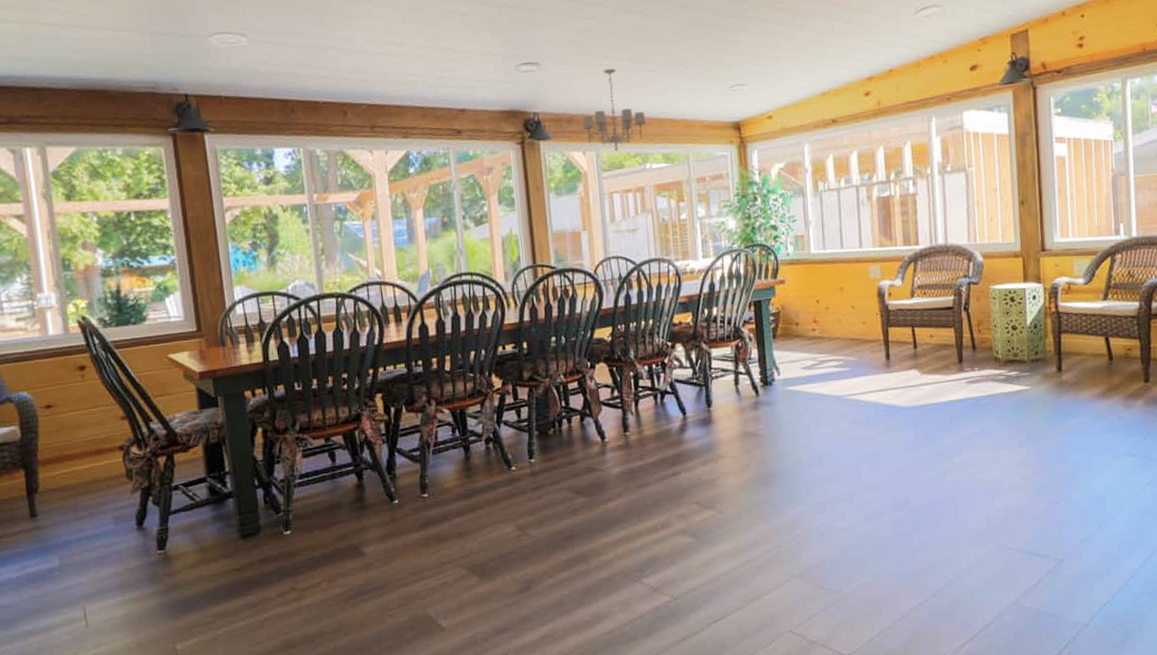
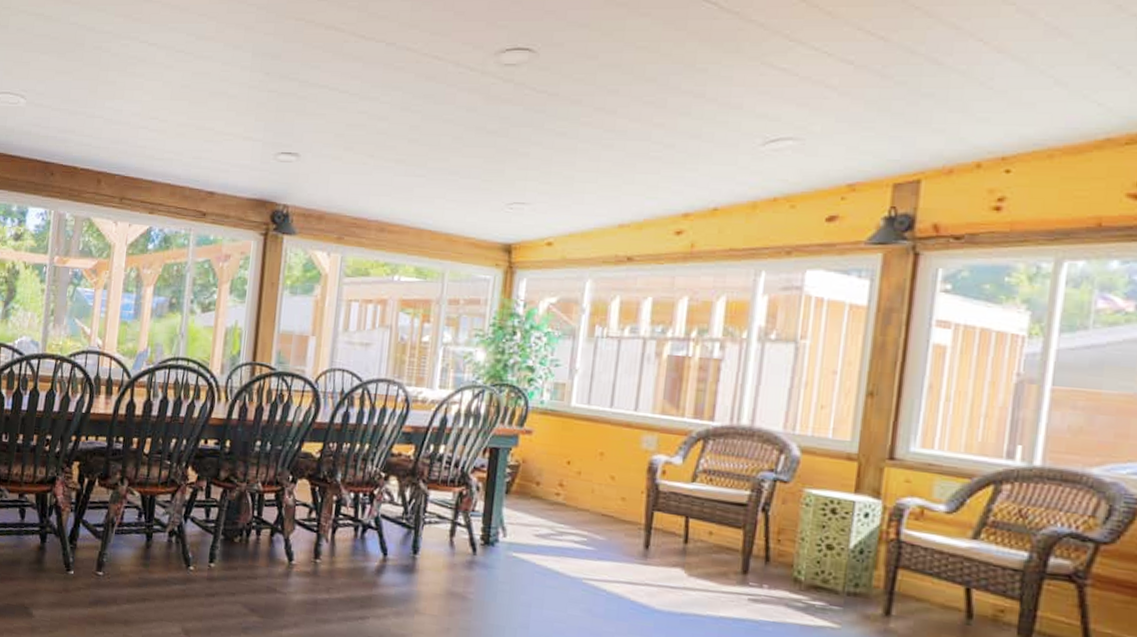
chandelier: present [582,68,646,152] -> none [332,168,404,258]

